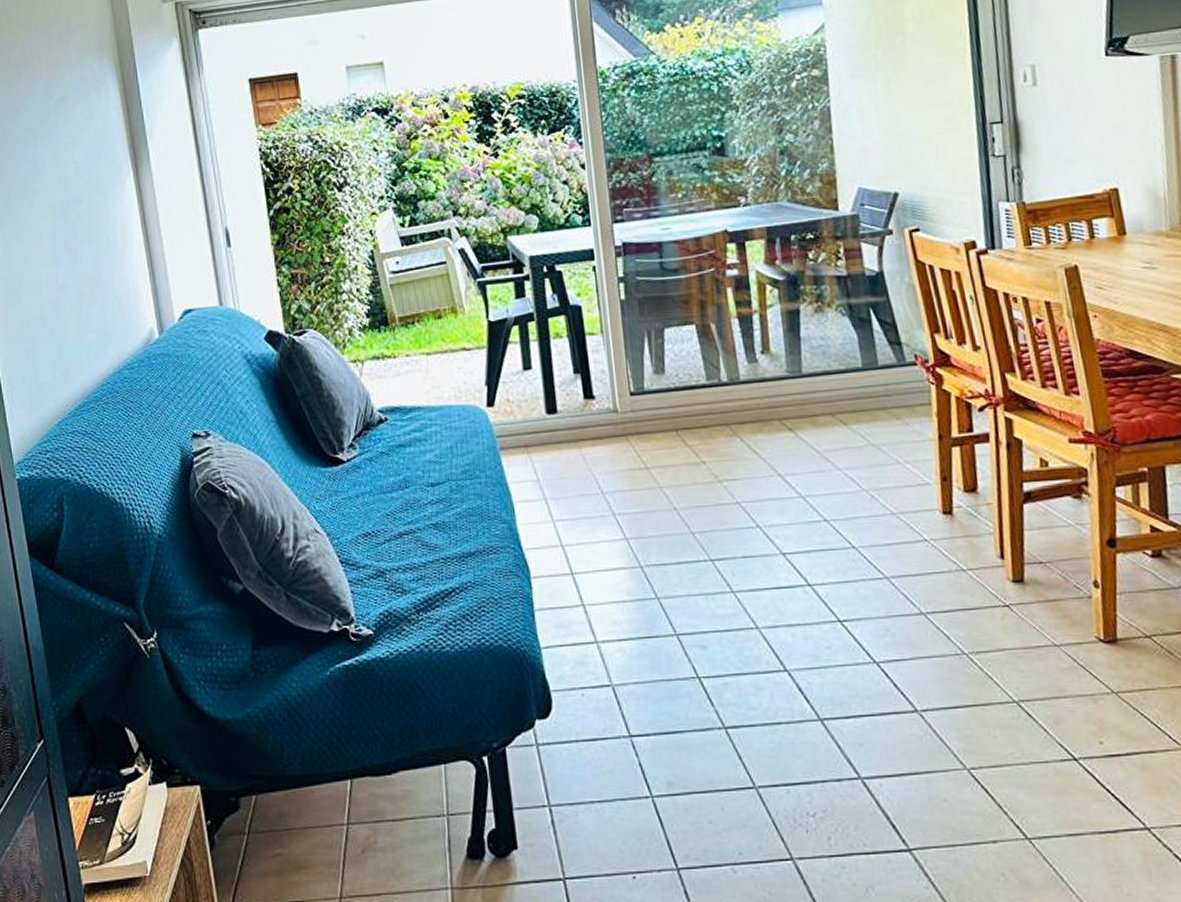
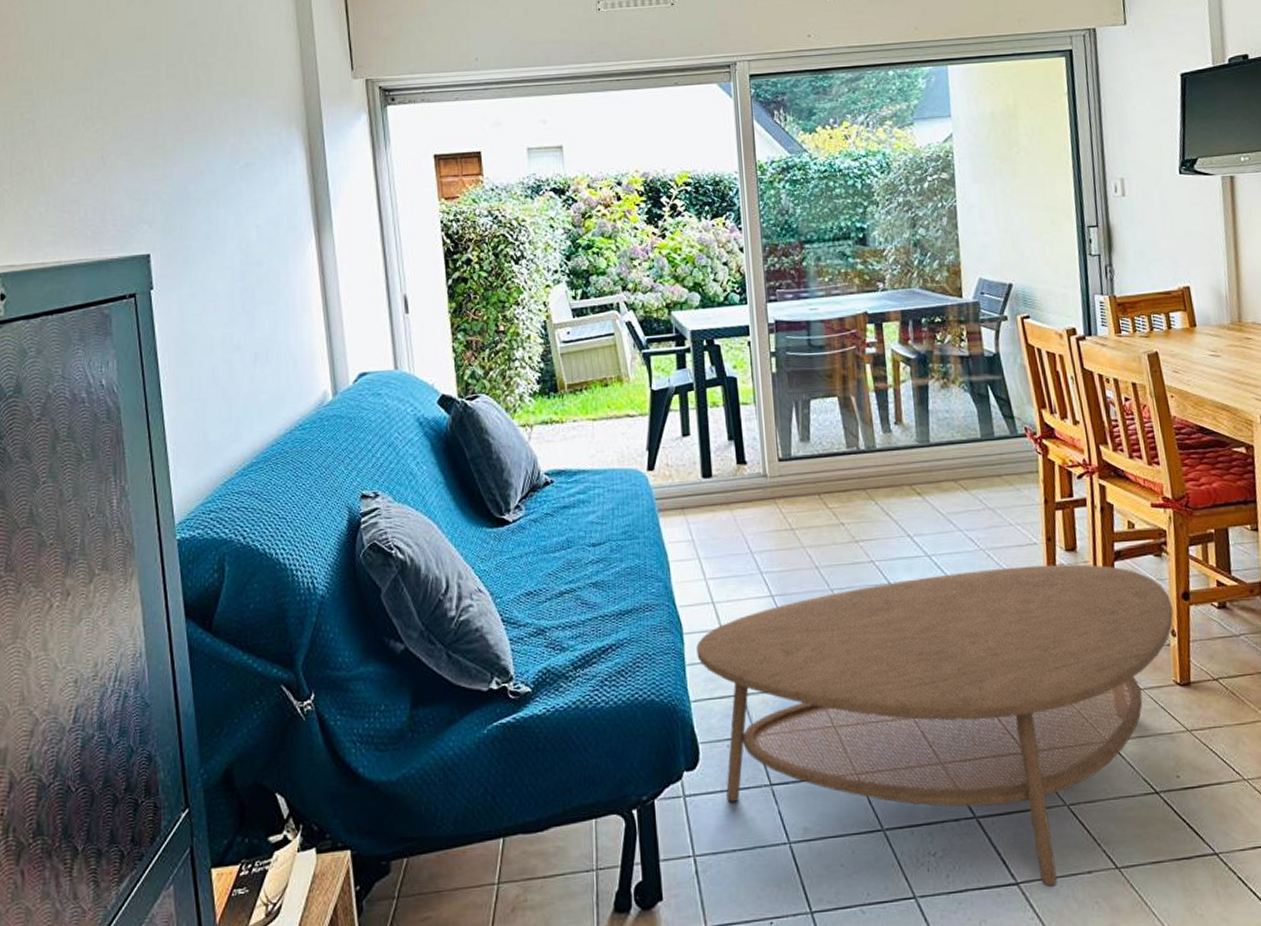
coffee table: none [545,506,1096,856] -> present [696,564,1174,888]

